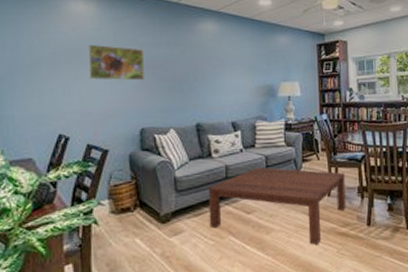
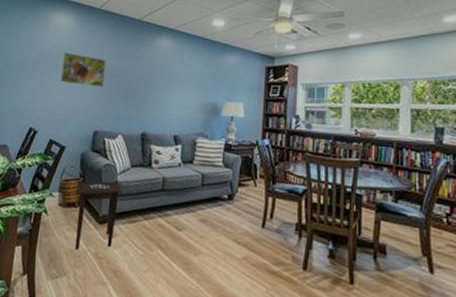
side table: none [129,178,183,255] -> present [75,181,122,250]
coffee table: present [208,167,346,245] -> none [141,184,282,279]

